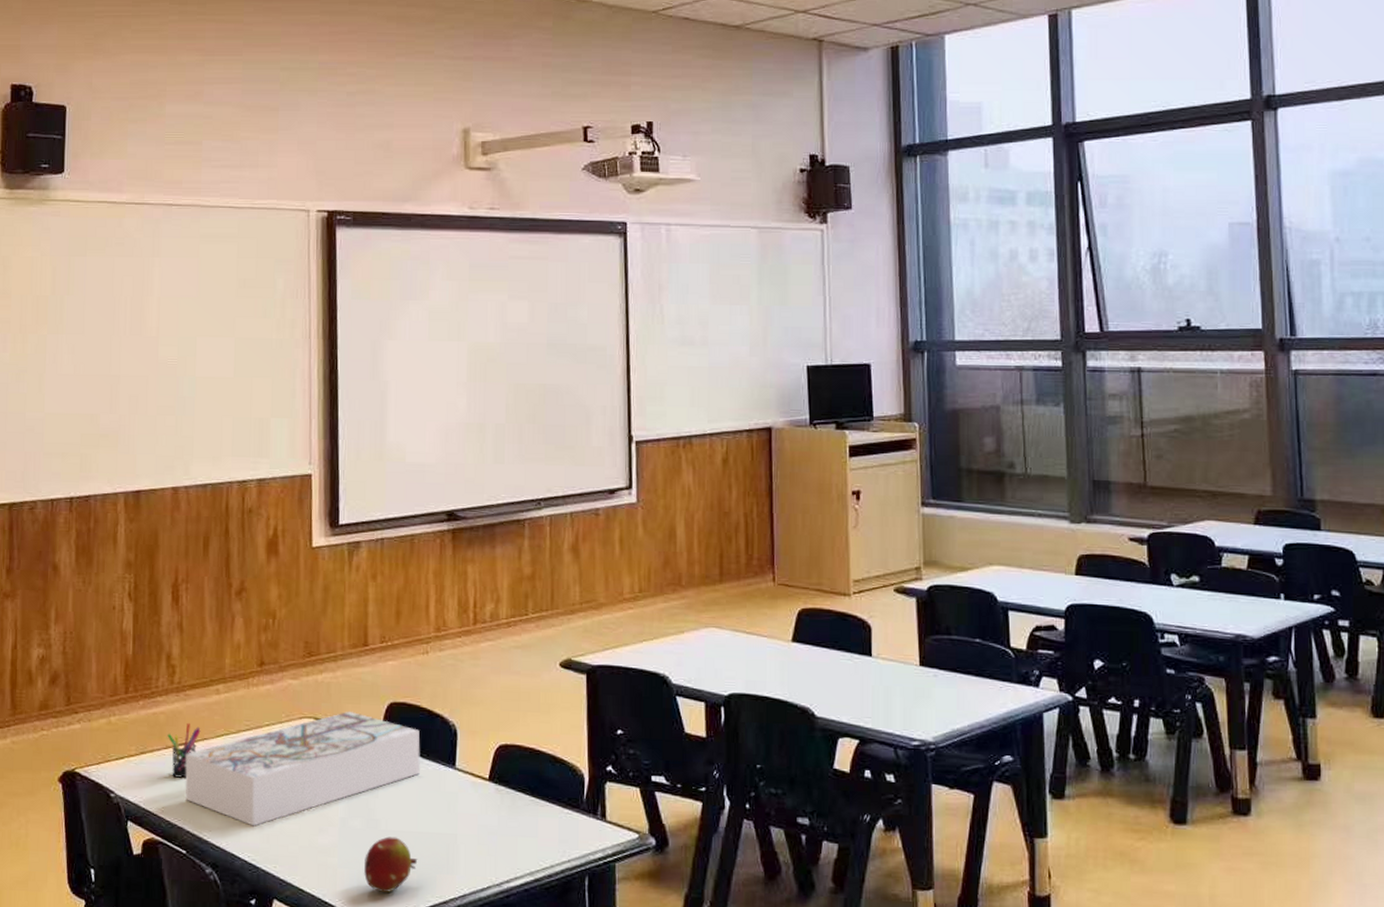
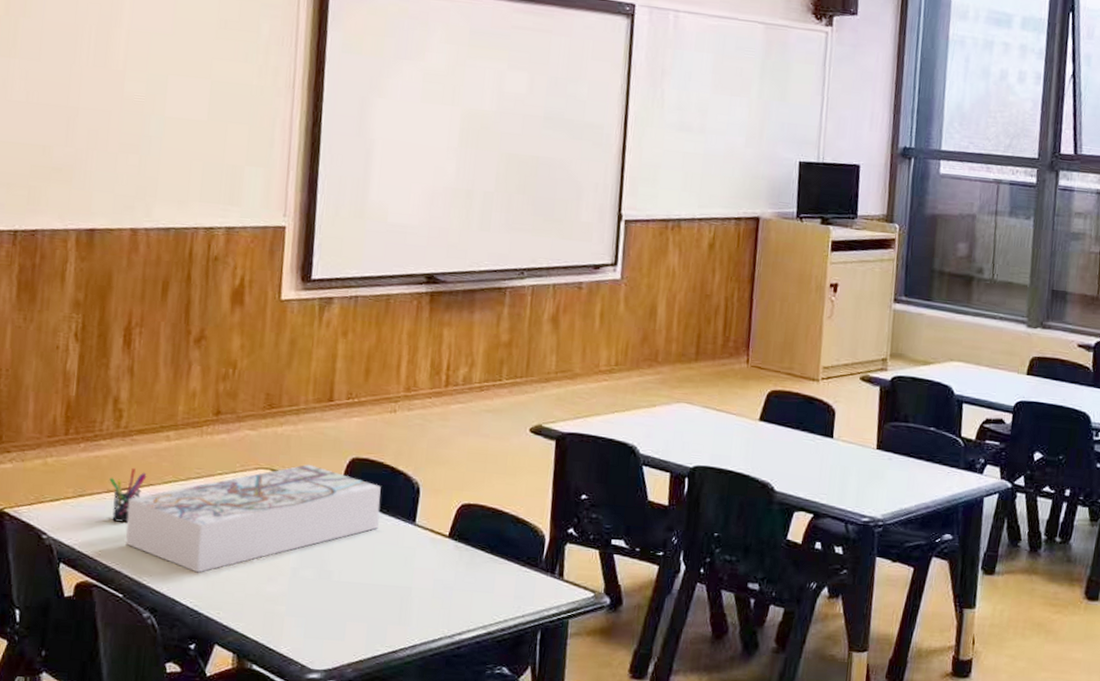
fruit: present [364,836,418,892] -> none [312,587,370,641]

